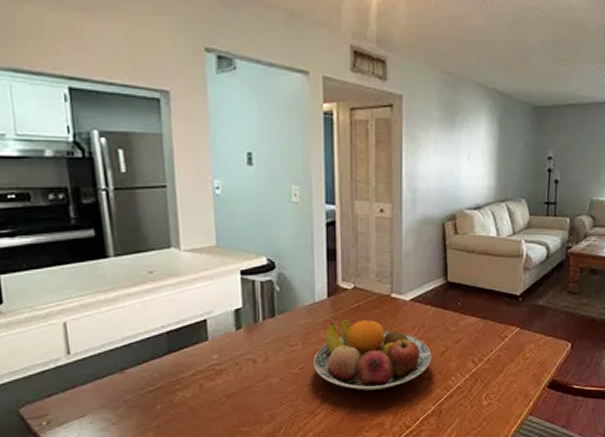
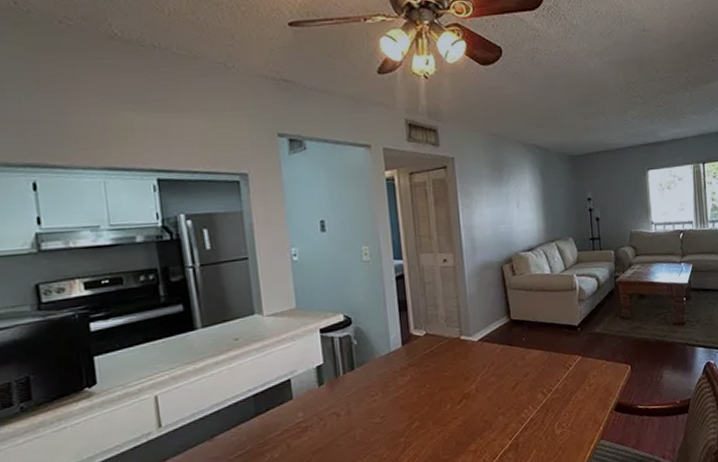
fruit bowl: present [314,318,432,391] -> none [393,363,504,433]

